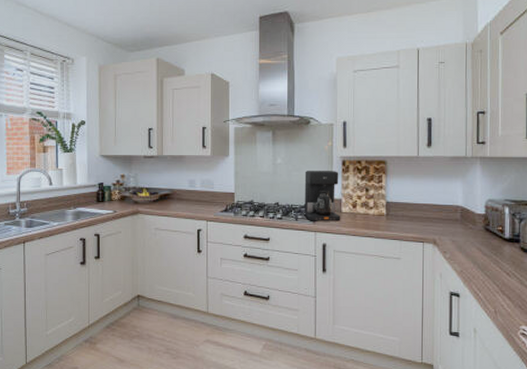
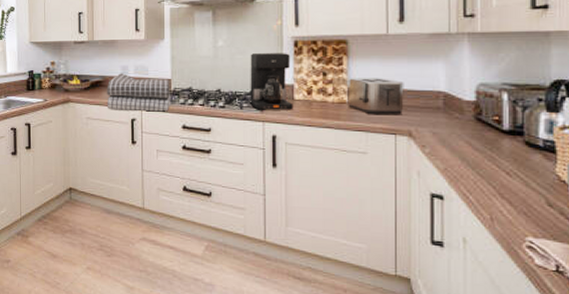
towel: none [174,187,235,223] -> present [106,73,171,112]
toaster: none [385,194,431,226] -> present [348,78,404,115]

